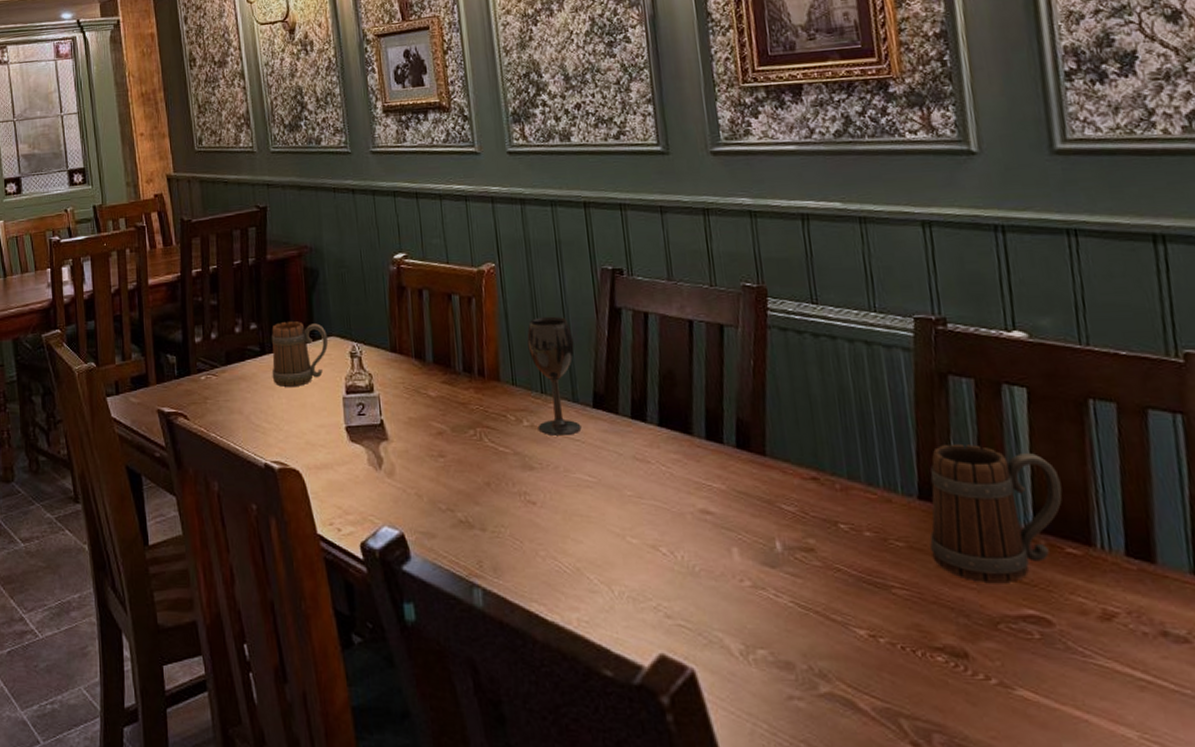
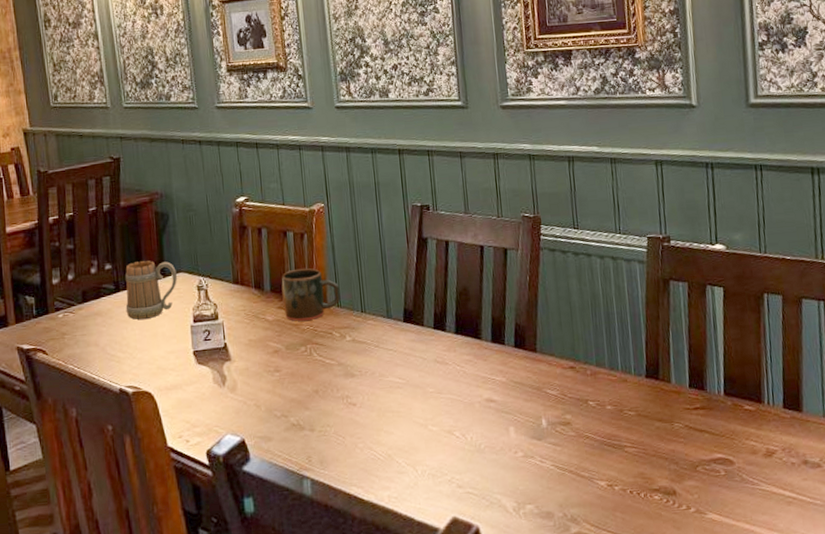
mug: none [445,337,516,399] -> present [281,268,341,321]
wine glass: present [527,316,582,435] -> none [350,247,394,347]
beer mug: present [930,443,1063,582] -> none [653,332,744,437]

